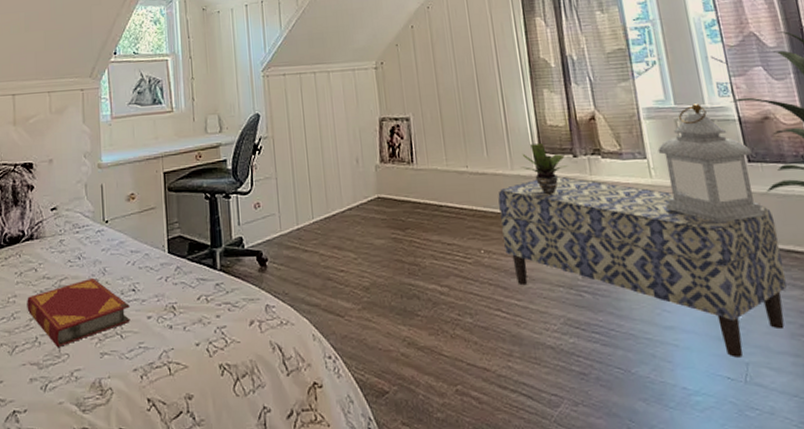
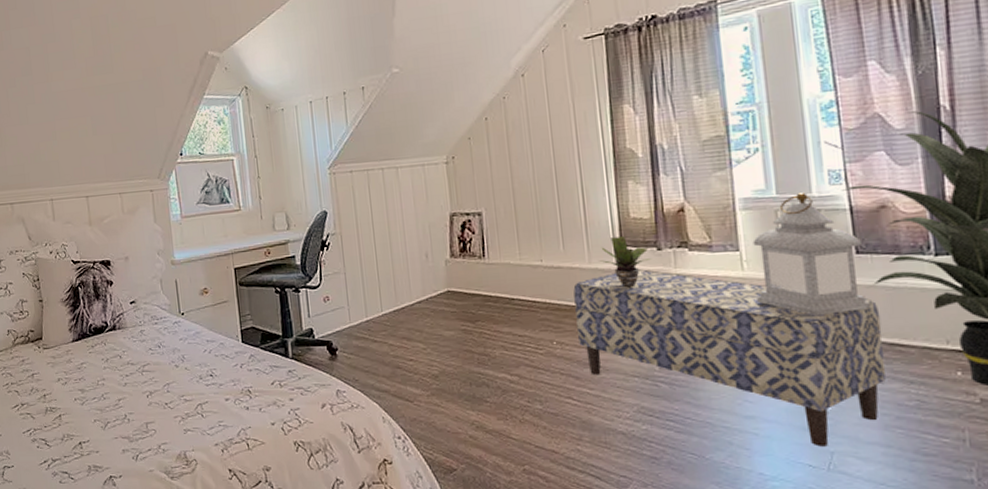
hardback book: present [27,277,130,347] -> none [114,364,210,423]

